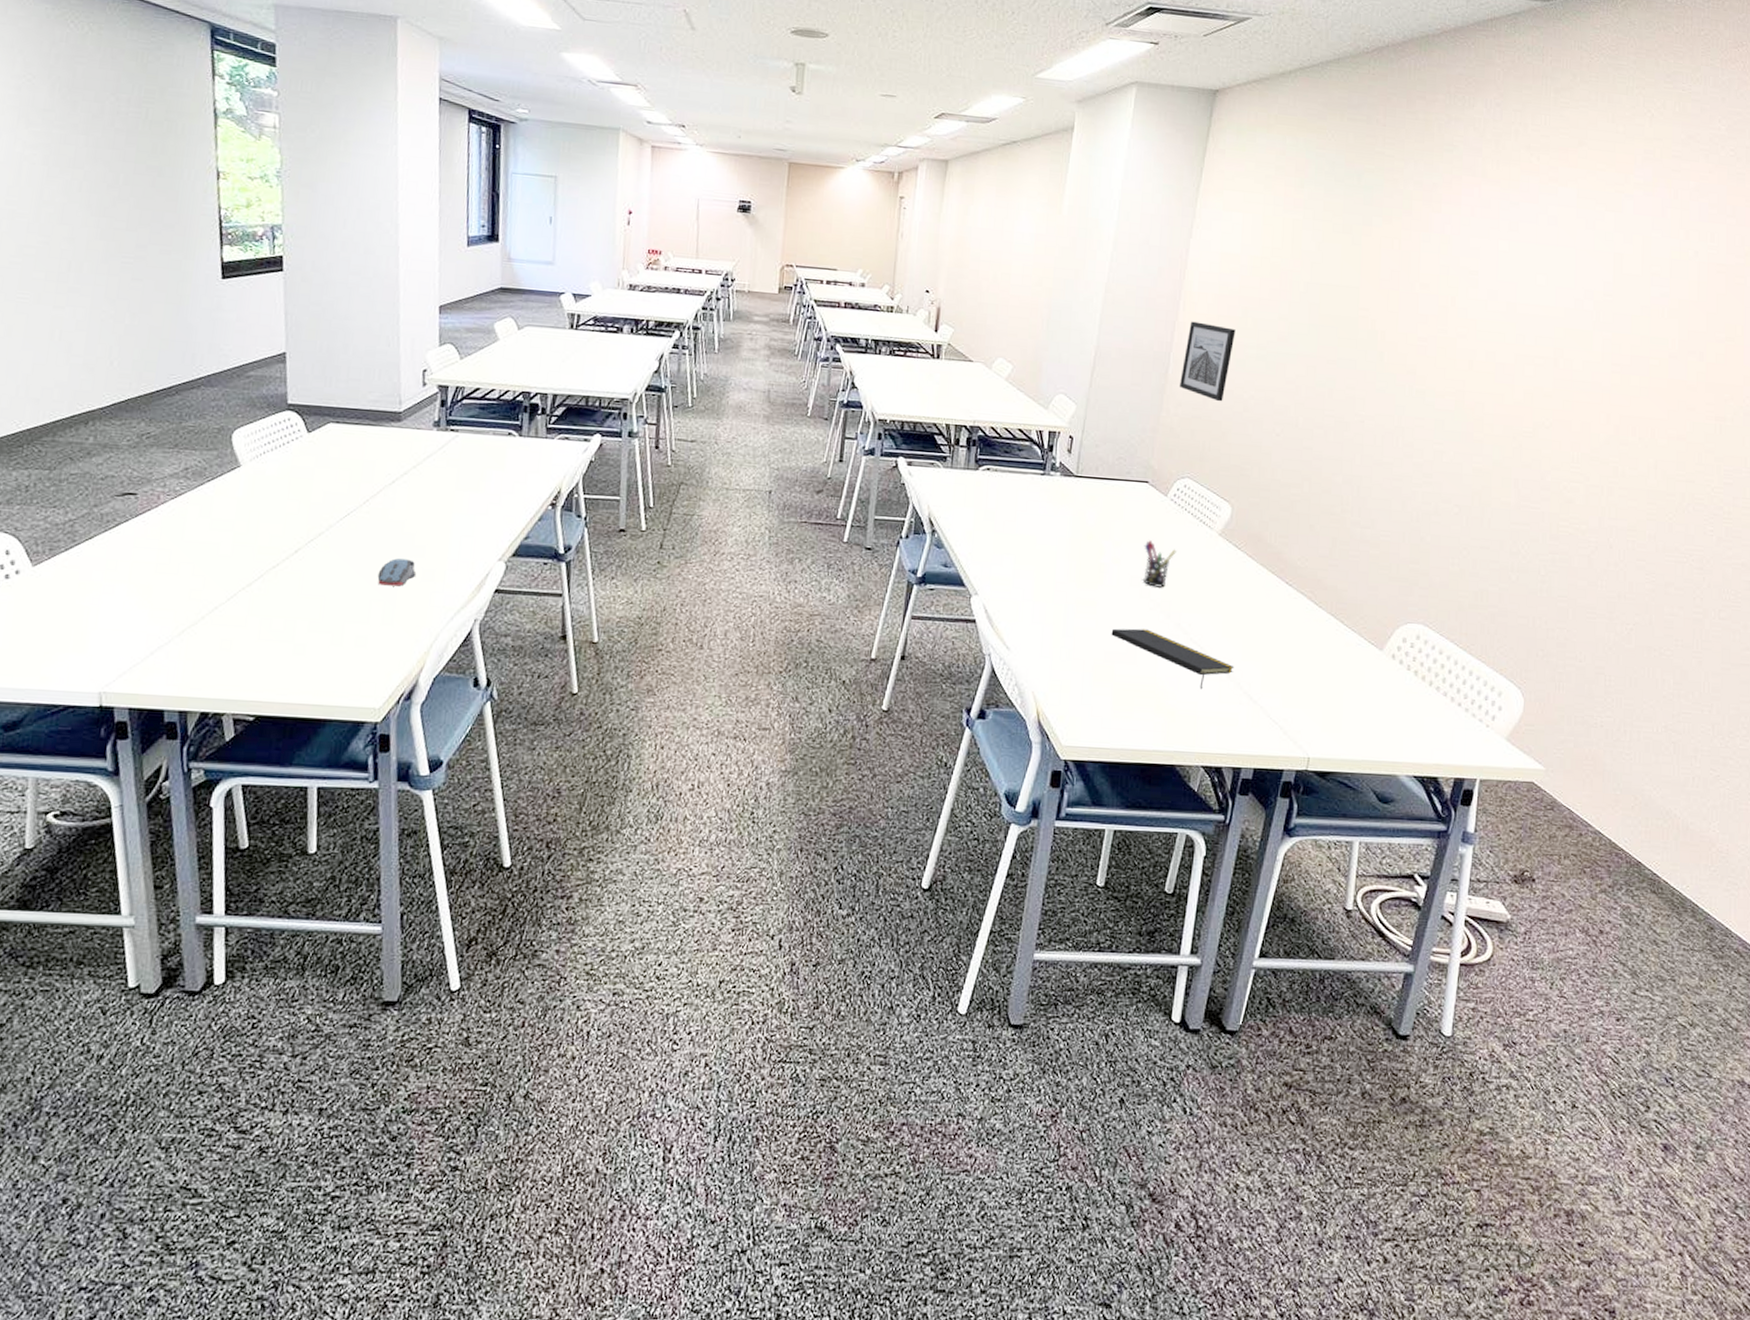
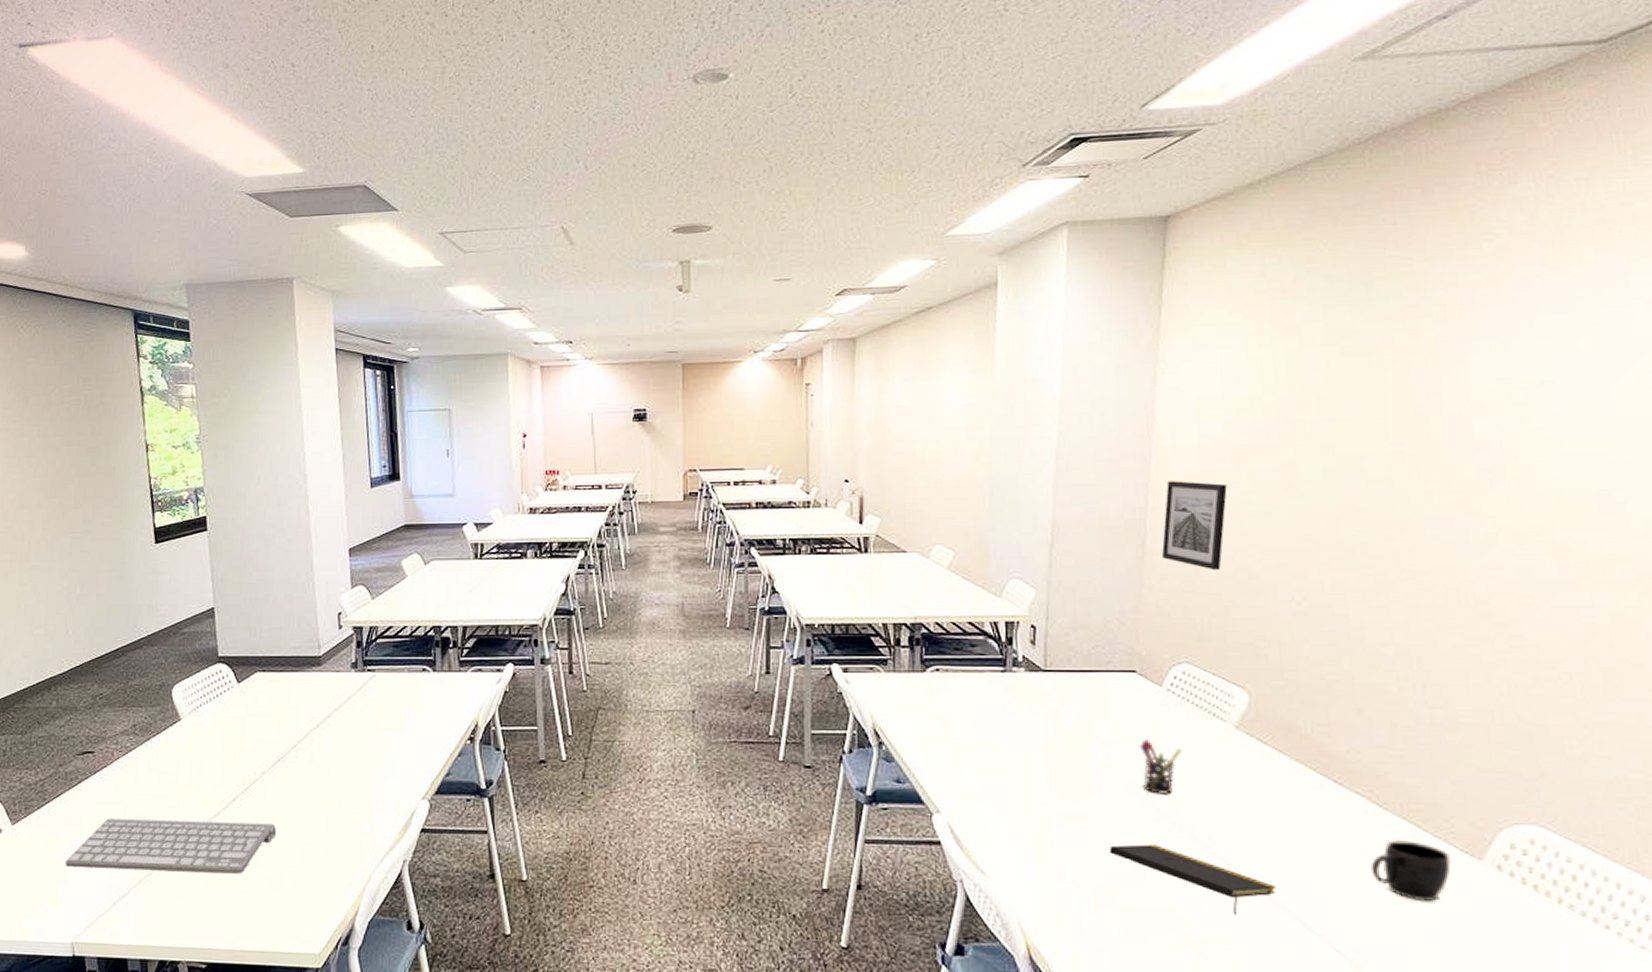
computer keyboard: none [95,564,341,627] -> present [65,819,276,874]
computer mouse: present [377,558,417,587] -> none [309,802,345,830]
mug: none [1304,632,1361,682] -> present [1370,840,1451,902]

